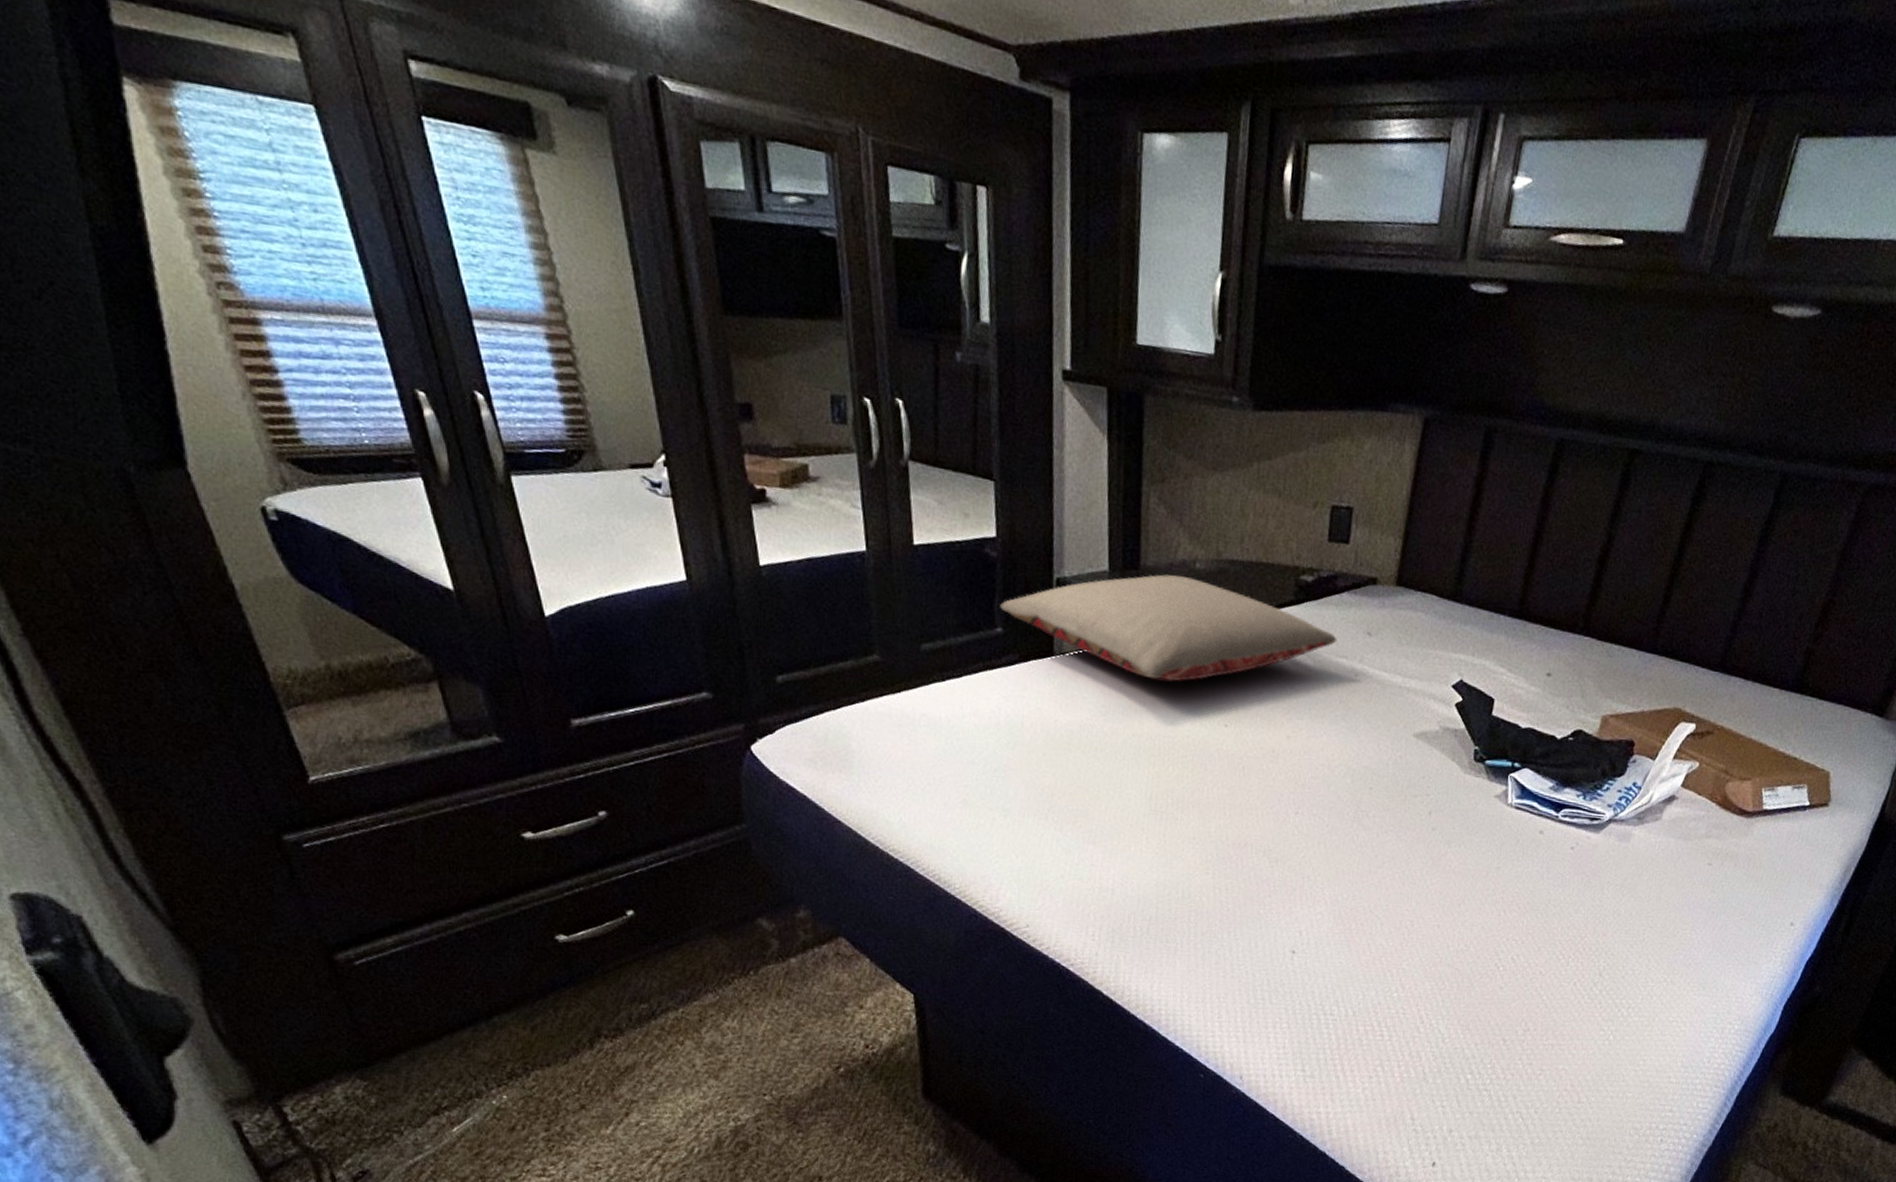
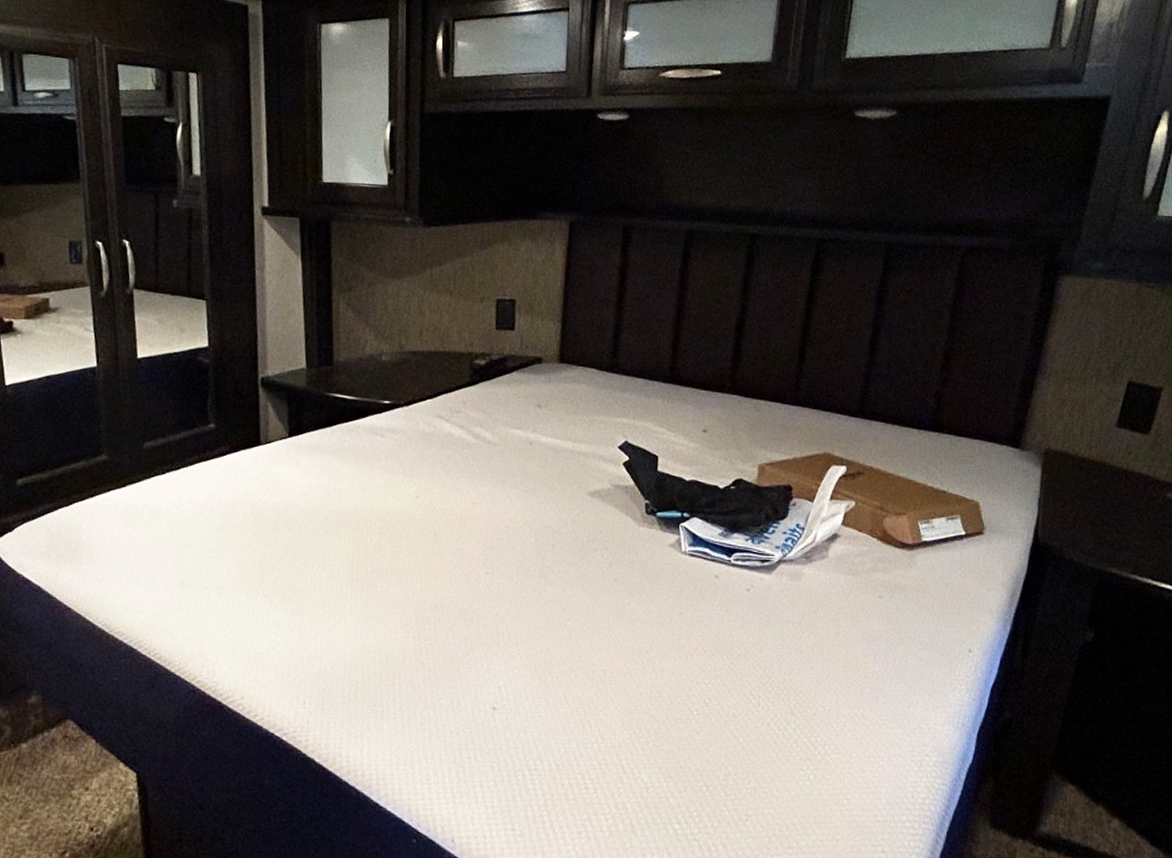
pillow: present [1000,574,1337,683] -> none [212,368,511,461]

